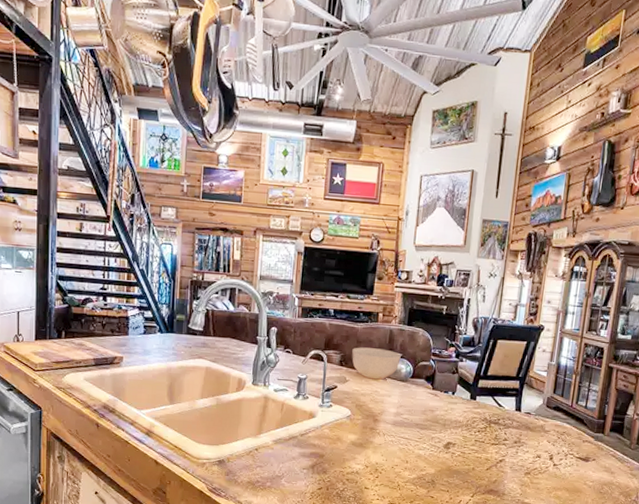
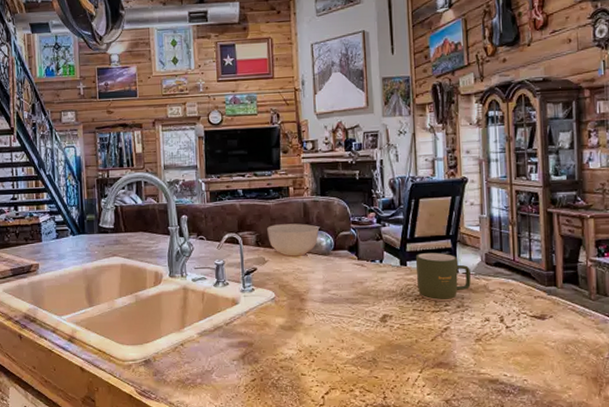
mug: none [482,390,532,437] -> present [415,252,471,302]

